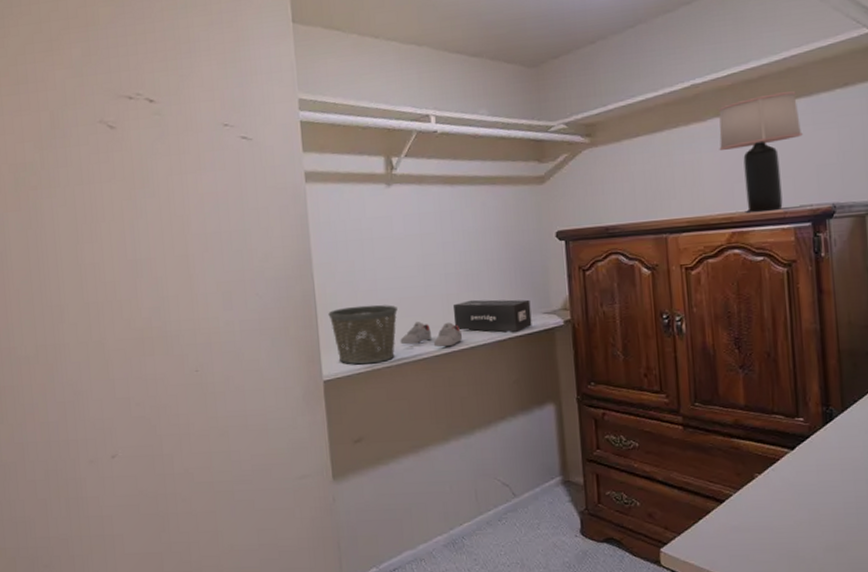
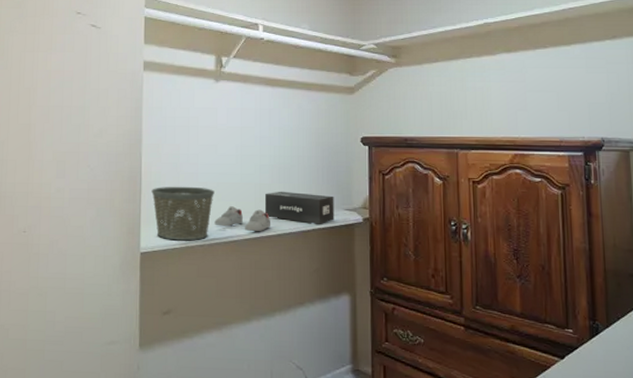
table lamp: present [718,91,803,214] -> none [506,38,577,139]

